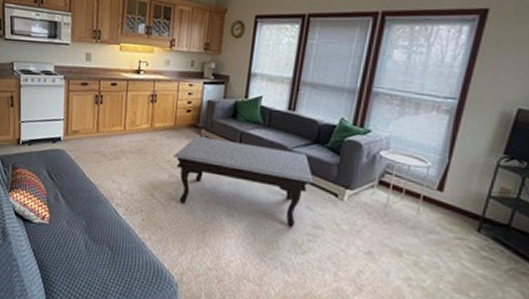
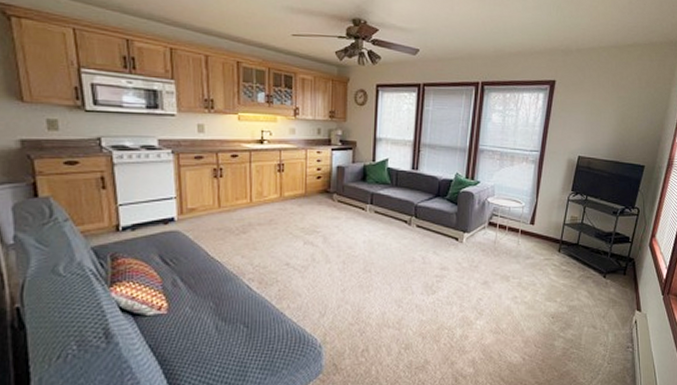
coffee table: present [172,136,314,228] -> none [305,201,438,273]

